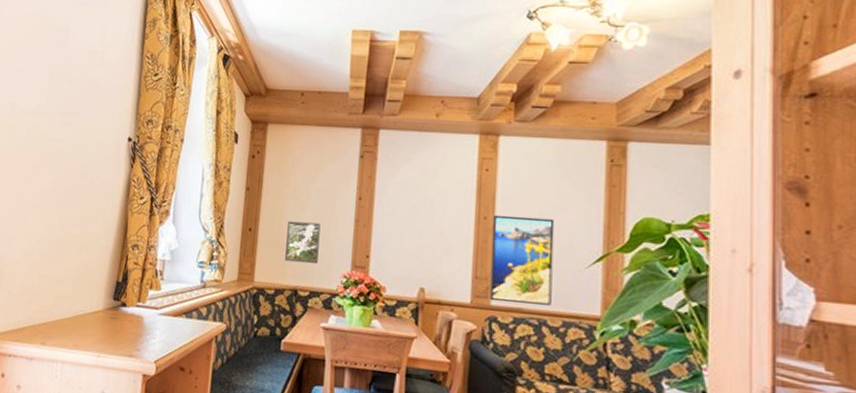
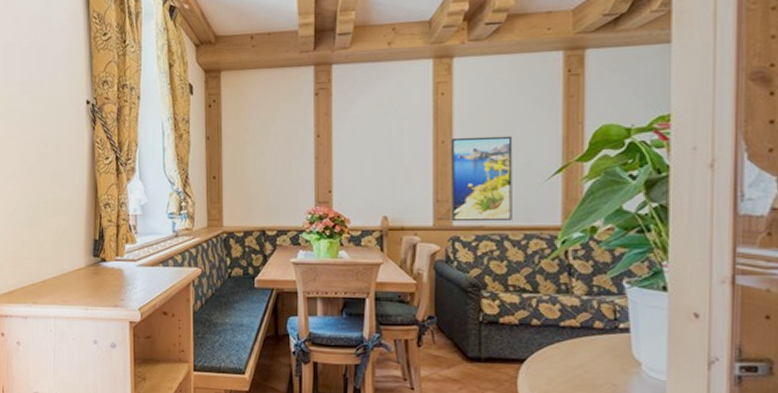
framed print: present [285,221,321,264] -> none [249,164,282,205]

